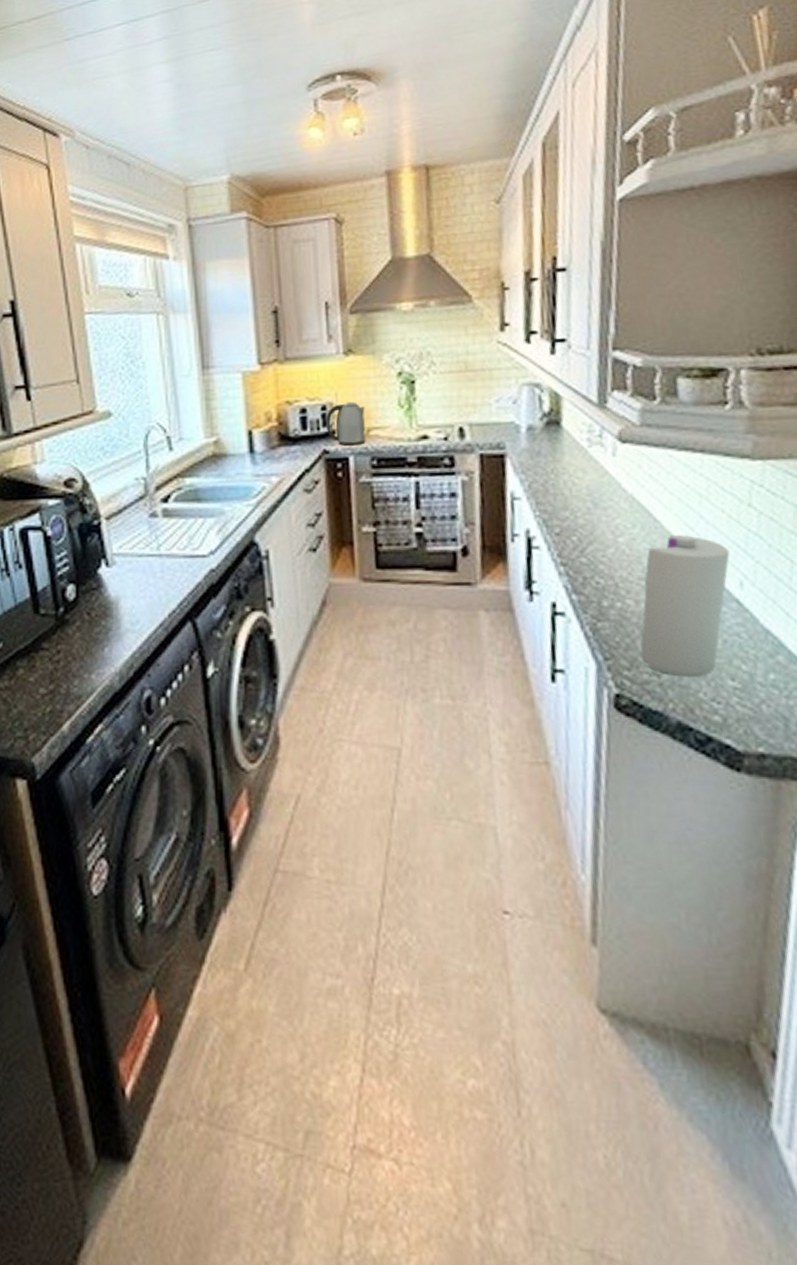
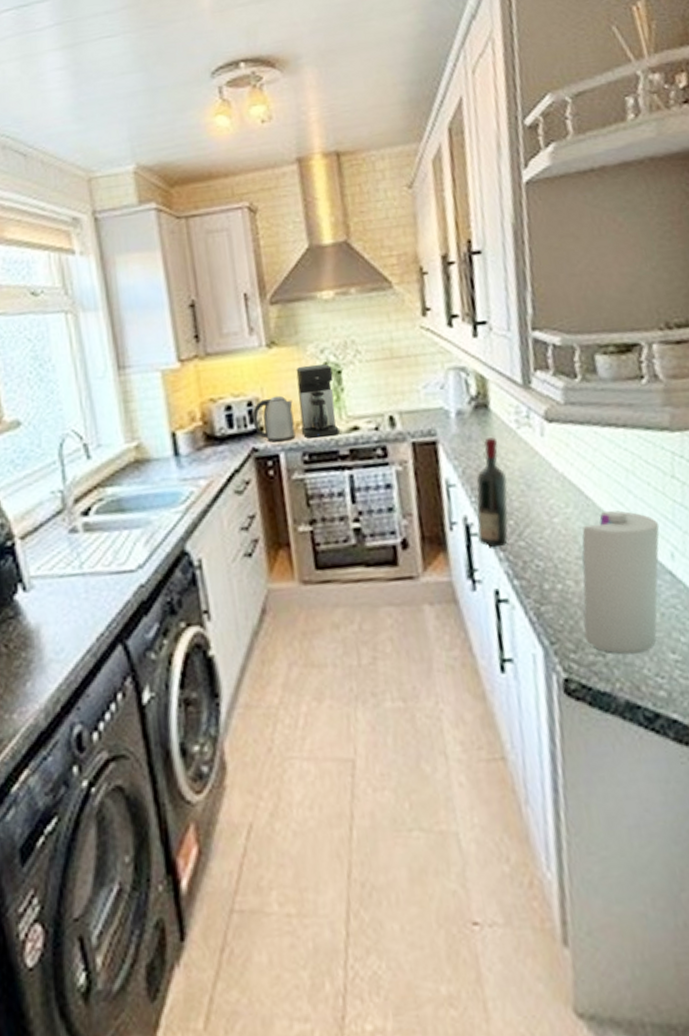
coffee maker: none [370,373,409,445] -> present [296,363,340,439]
wine bottle: none [538,454,575,562] -> present [476,437,509,547]

